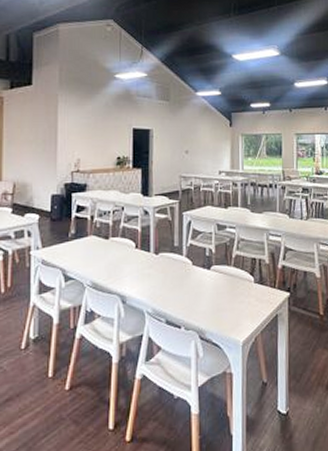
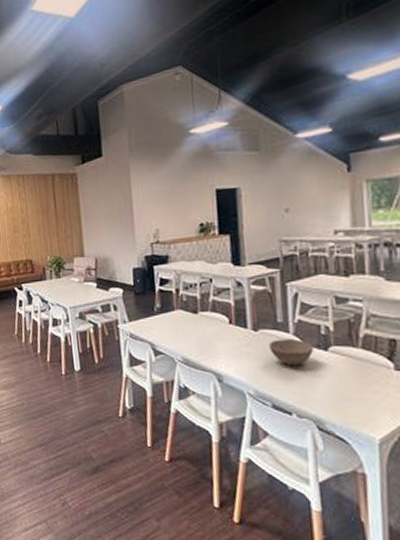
bowl: none [167,260,200,284] -> present [269,339,313,365]

